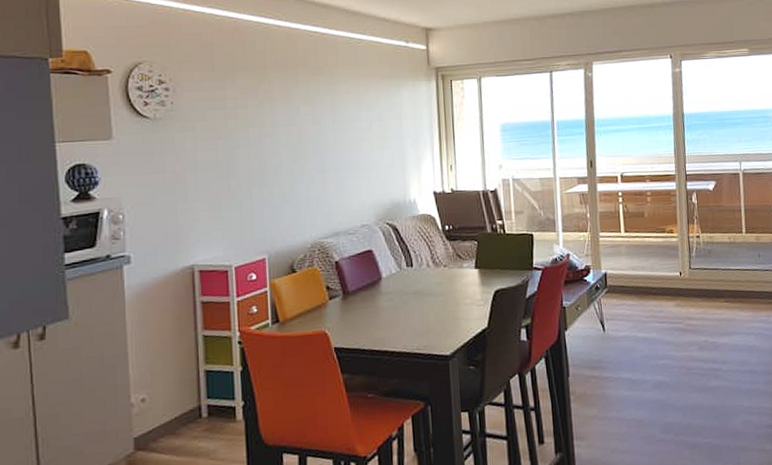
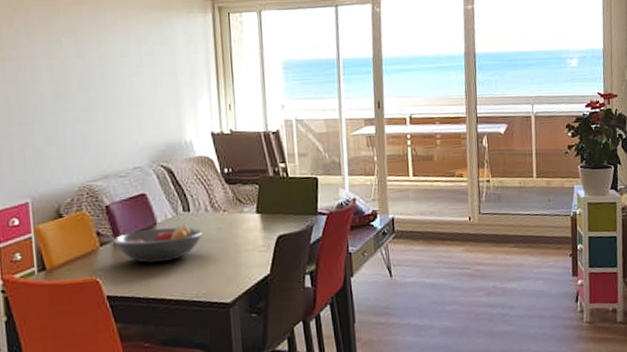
fruit bowl: none [340,278,424,316] -> present [112,223,202,263]

